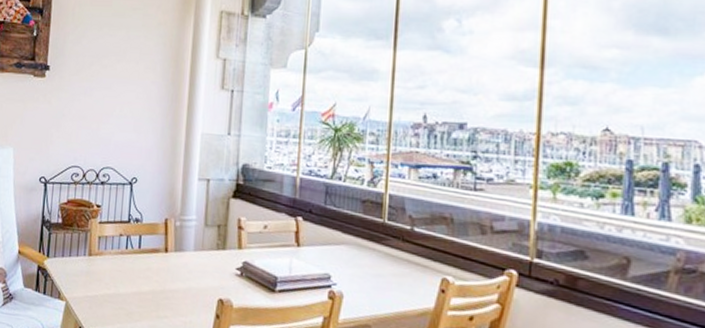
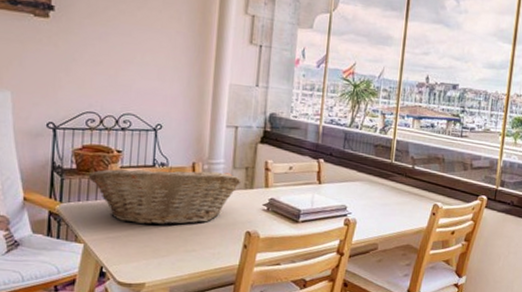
fruit basket: none [71,221,214,287] -> present [88,165,242,225]

